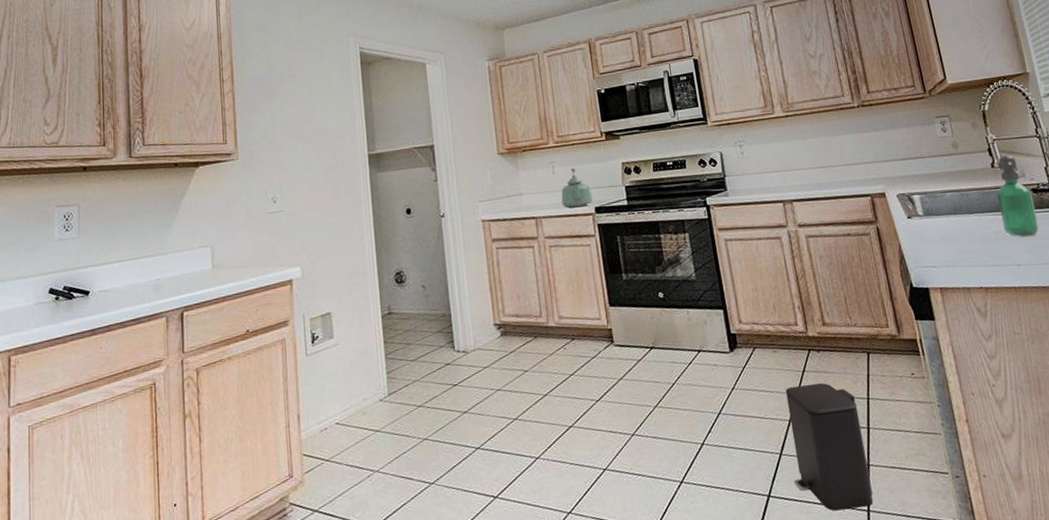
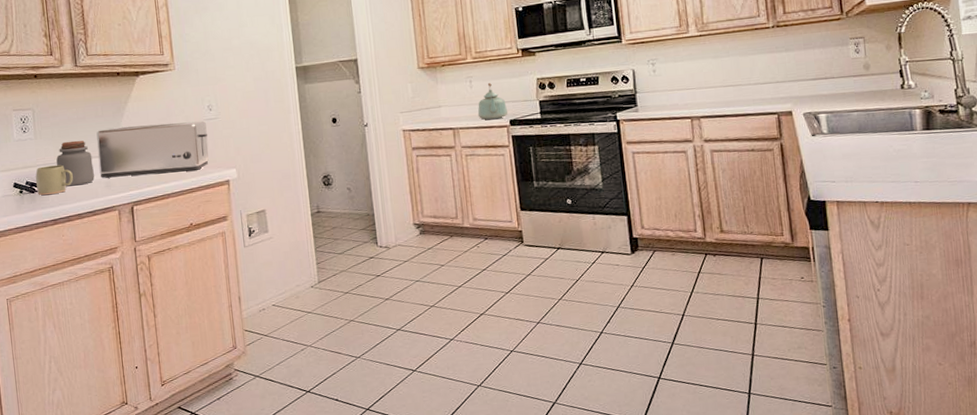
mug: none [74,266,118,302] -> present [35,164,73,196]
jar: none [100,238,142,291] -> present [56,140,94,187]
toaster: none [147,214,271,281] -> present [96,121,209,178]
pedal bin: present [785,382,874,511] -> none [681,283,755,392]
soap dispenser: present [997,155,1040,237] -> none [903,76,942,156]

